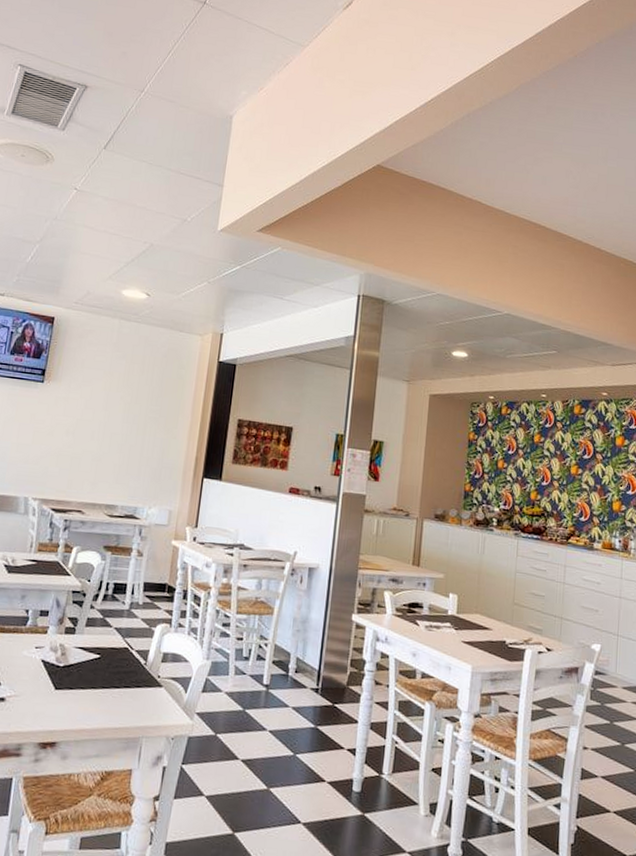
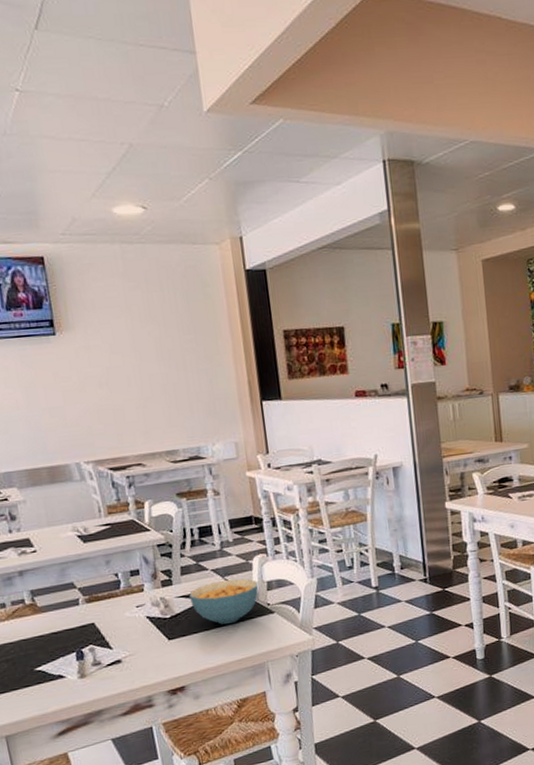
cereal bowl: none [86,641,155,687] -> present [189,578,259,625]

